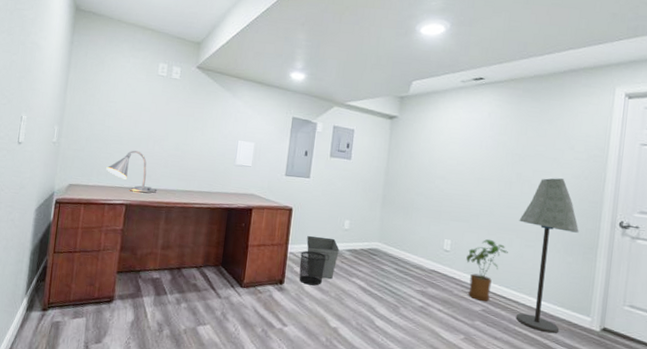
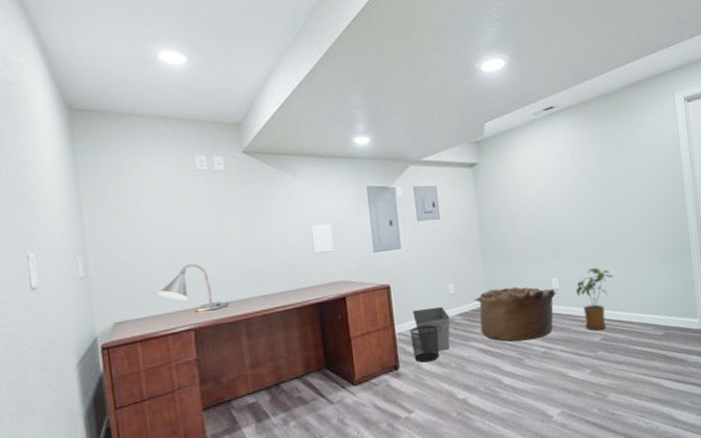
bean bag chair: none [365,235,448,292] -> present [474,286,558,342]
floor lamp: present [516,178,579,334] -> none [616,192,673,345]

